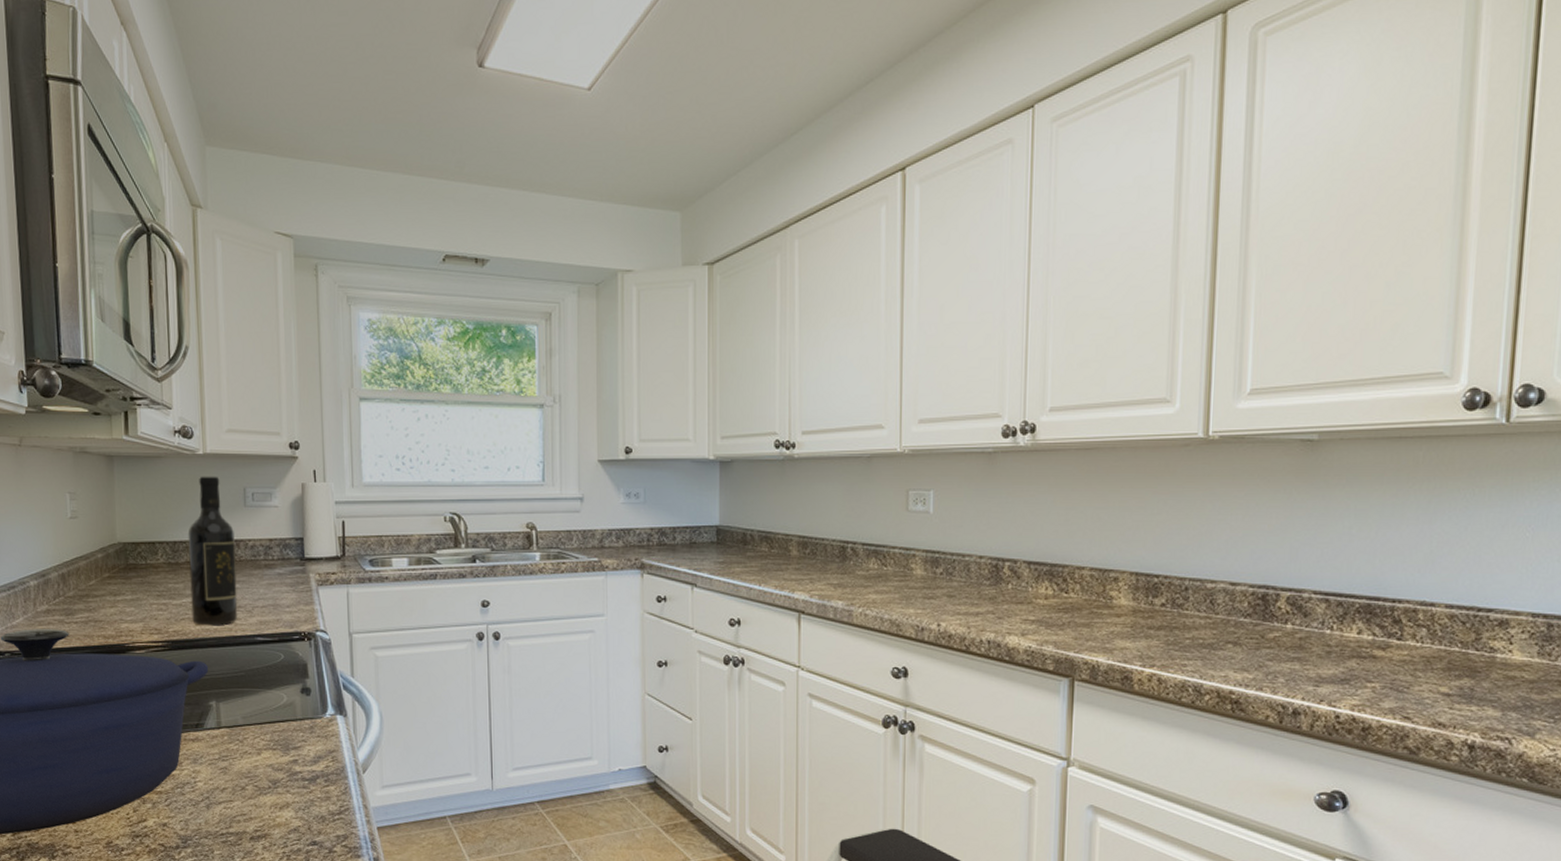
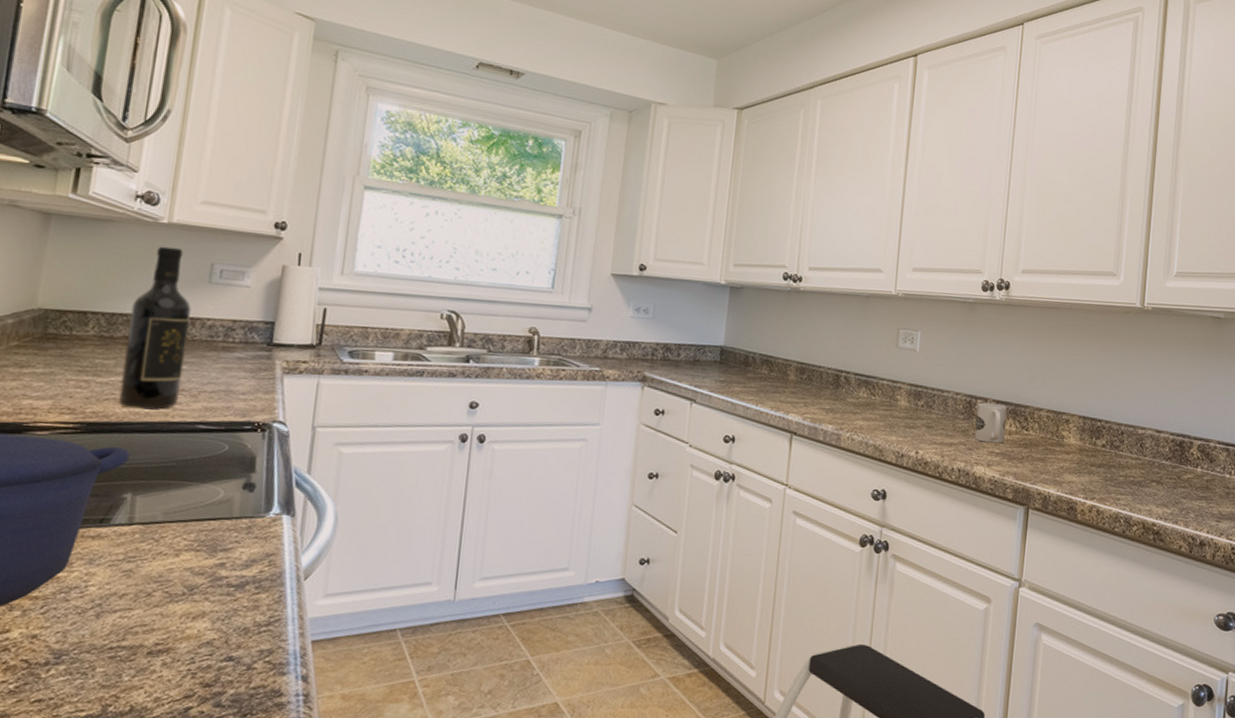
mug: none [1004,564,1041,610] -> present [974,402,1007,443]

